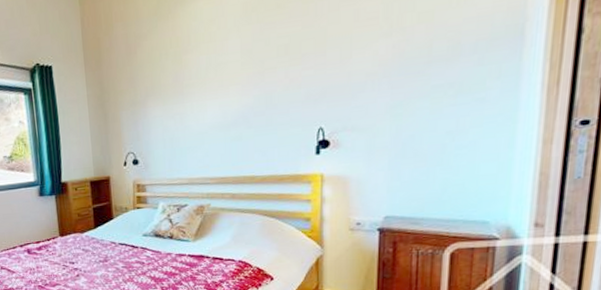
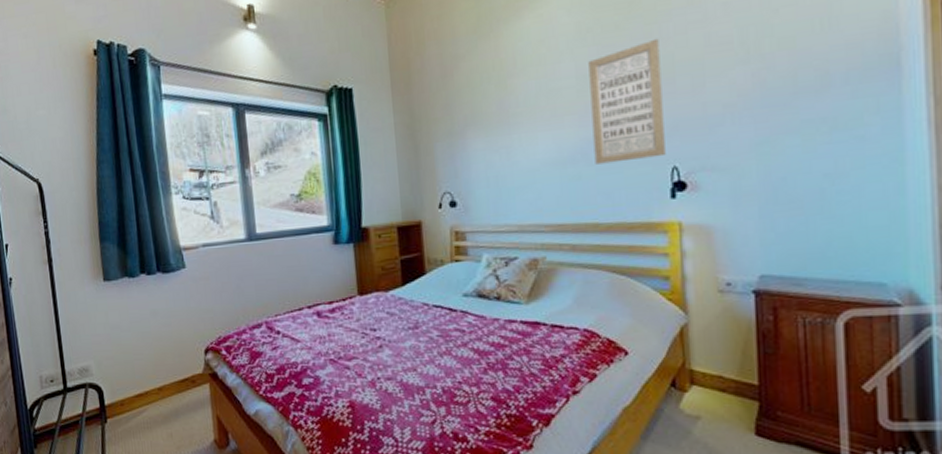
wall art: none [252,15,314,127] -> present [588,38,666,165]

